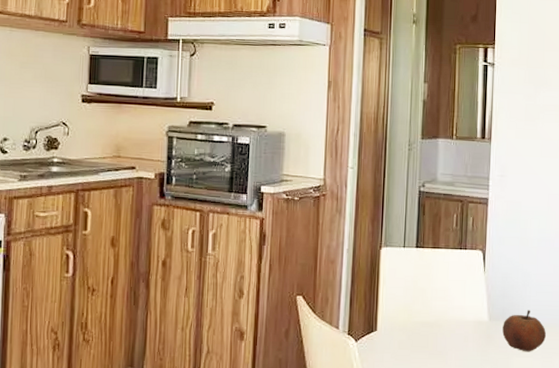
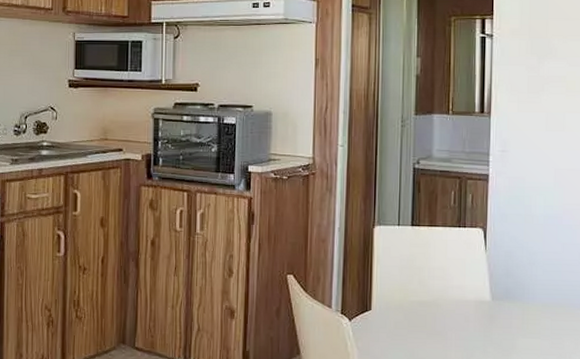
fruit: present [502,310,546,352] -> none [506,289,554,333]

